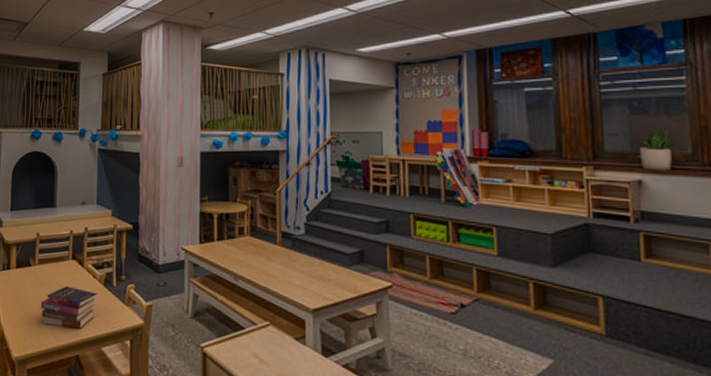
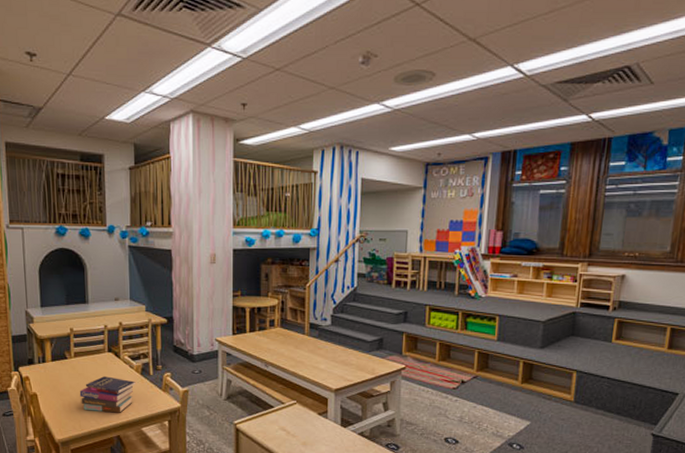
planter: present [640,128,672,171] -> none [627,229,656,267]

